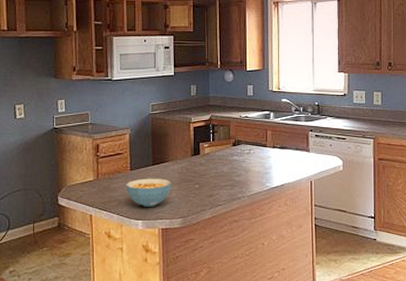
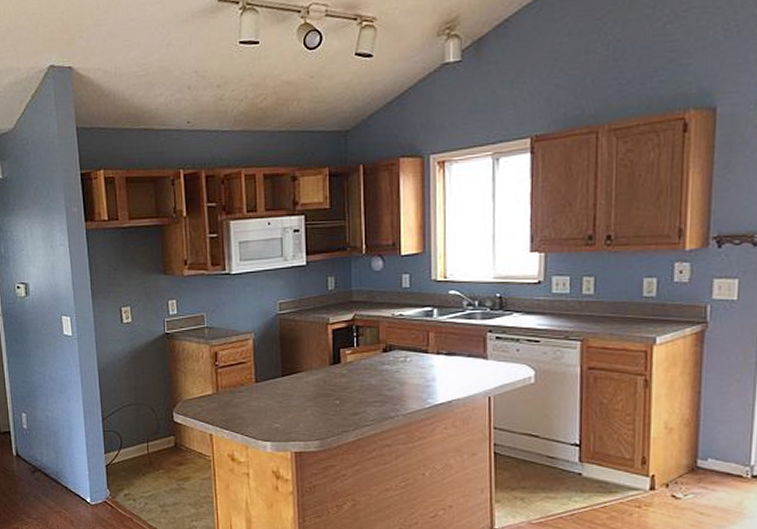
cereal bowl: present [126,178,172,207] -> none [250,392,306,426]

